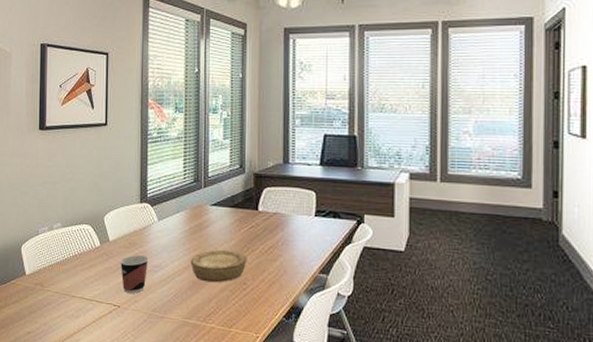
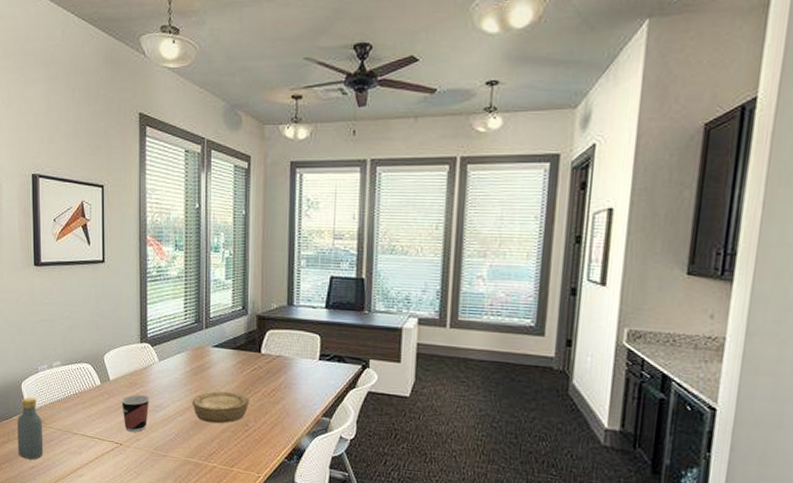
vodka: none [15,260,41,325] -> present [17,397,44,460]

